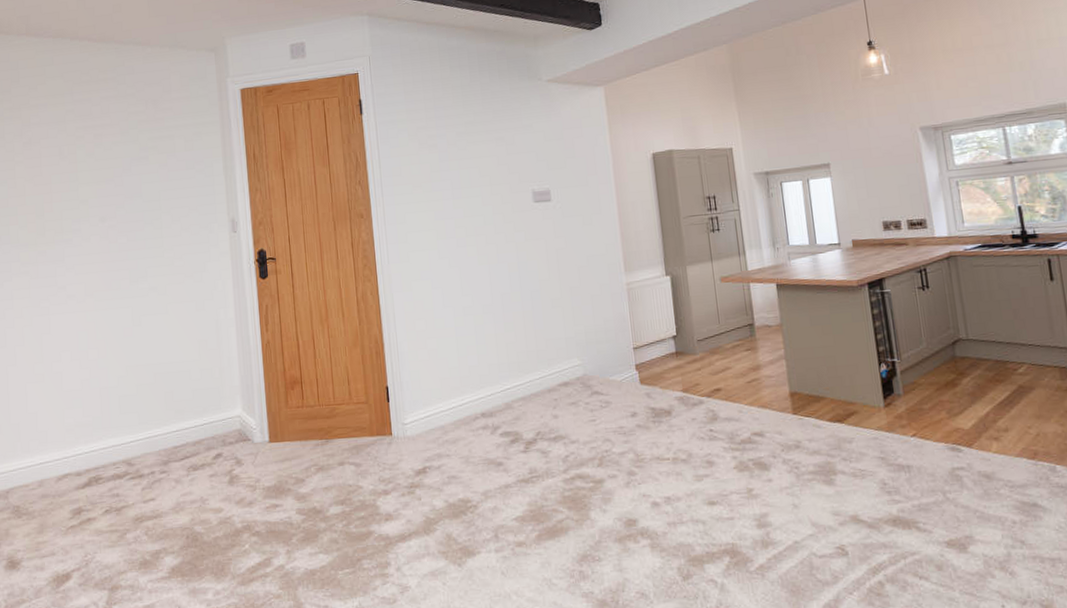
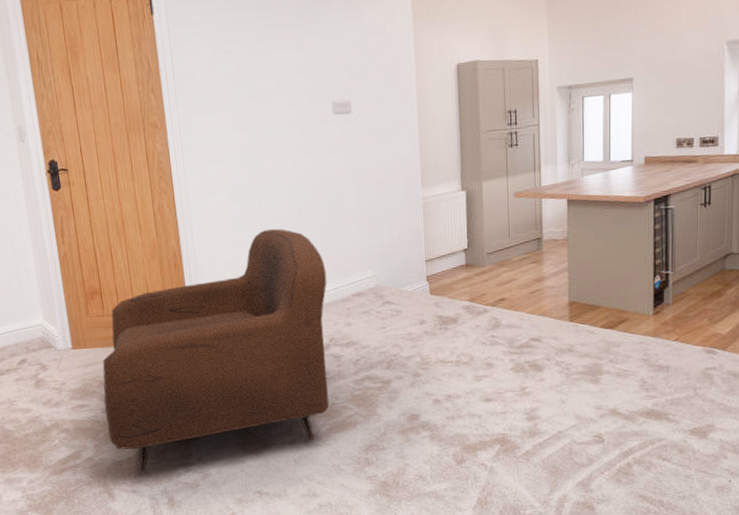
armchair: none [299,315,538,586] -> present [102,228,330,474]

